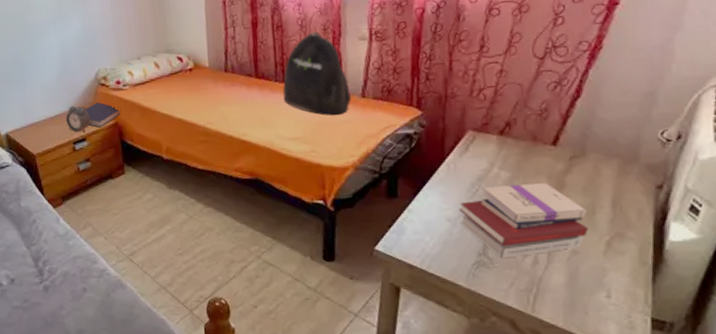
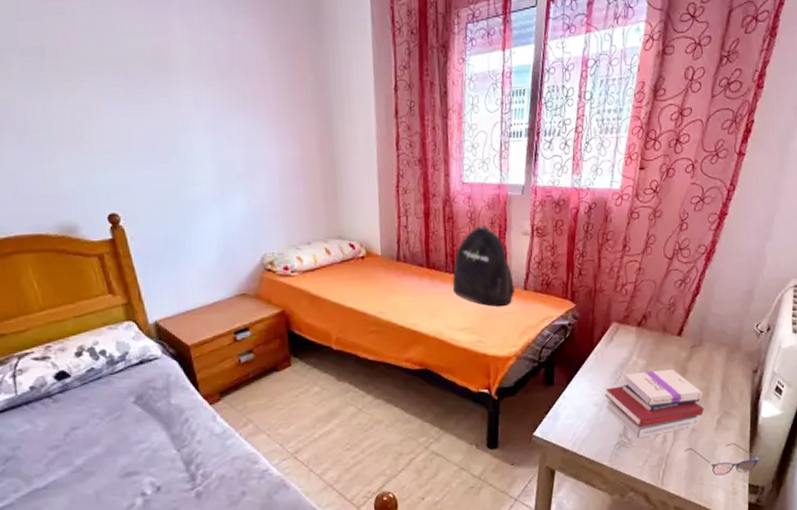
alarm clock: present [66,106,91,133] -> none [226,292,255,322]
book: present [85,102,121,128] -> none [248,289,288,316]
glasses: none [563,269,667,306] -> present [685,442,760,476]

